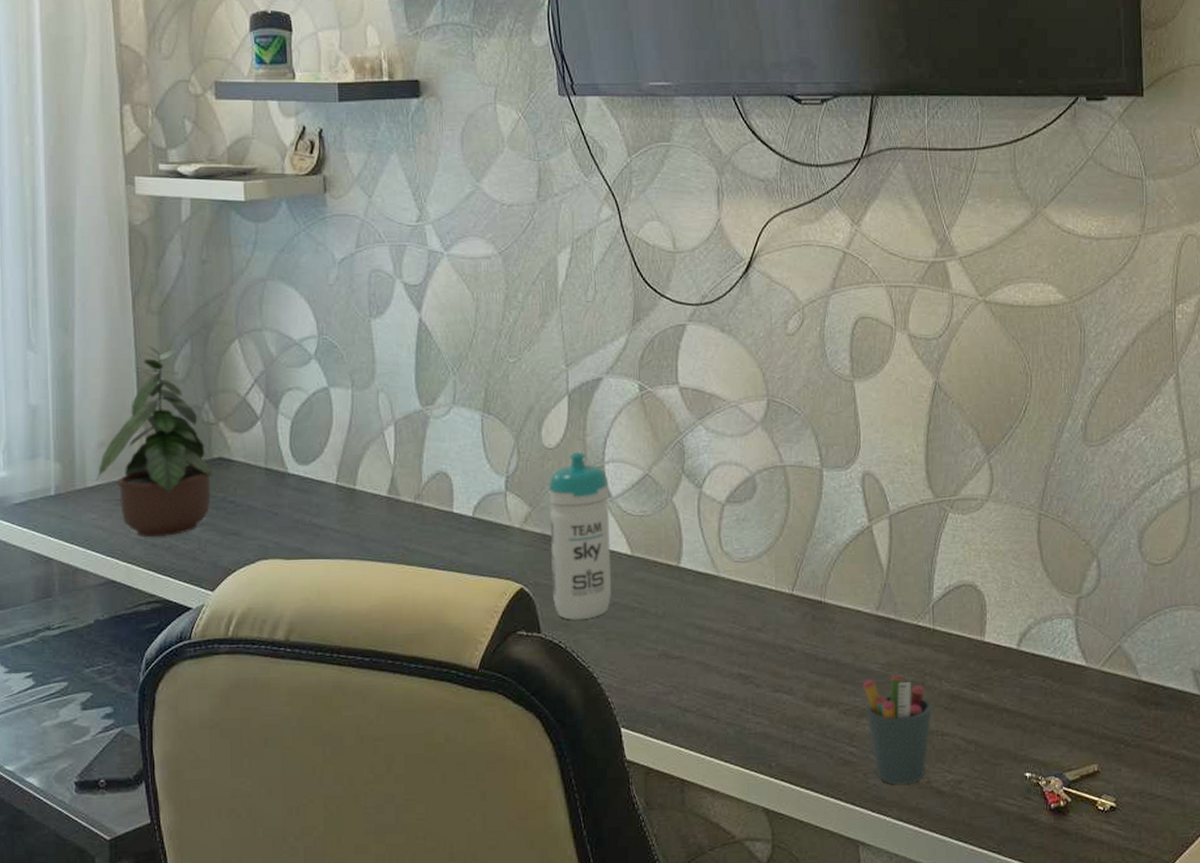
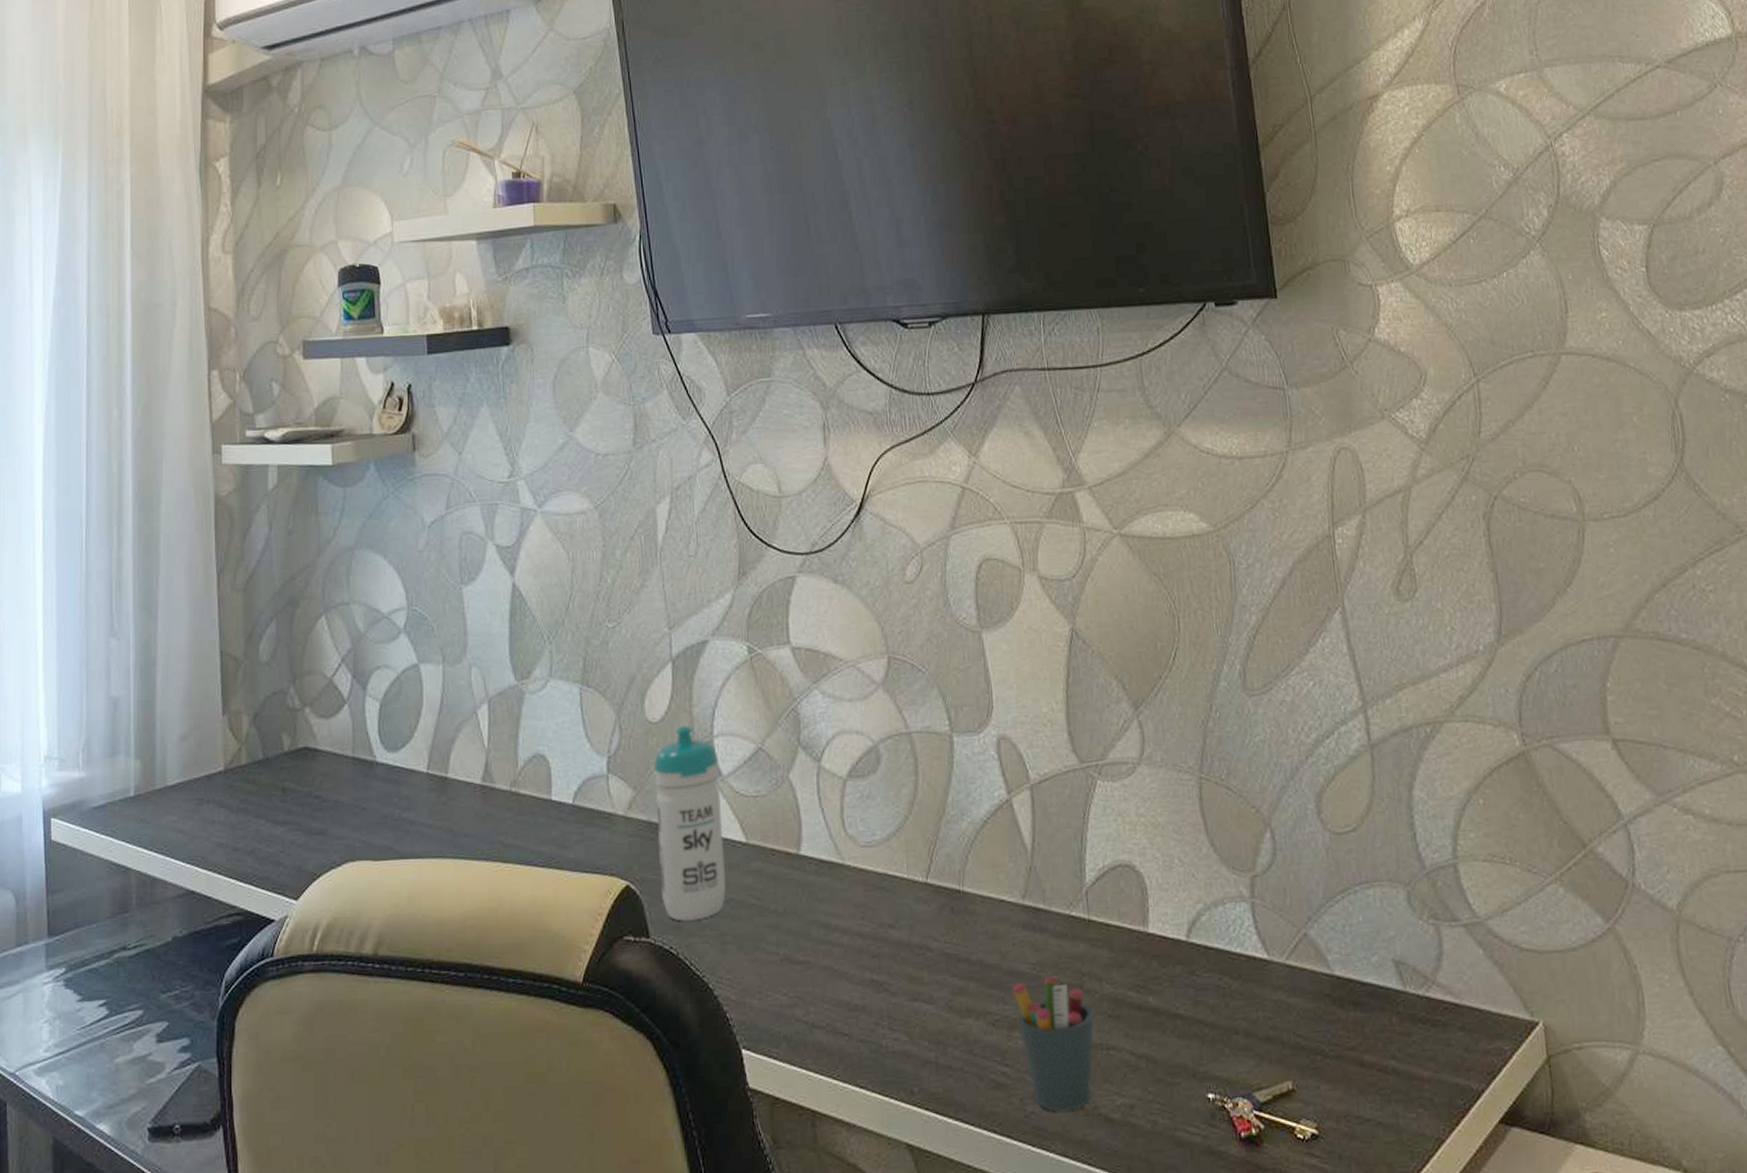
potted plant: present [97,345,213,538] -> none [178,625,298,841]

